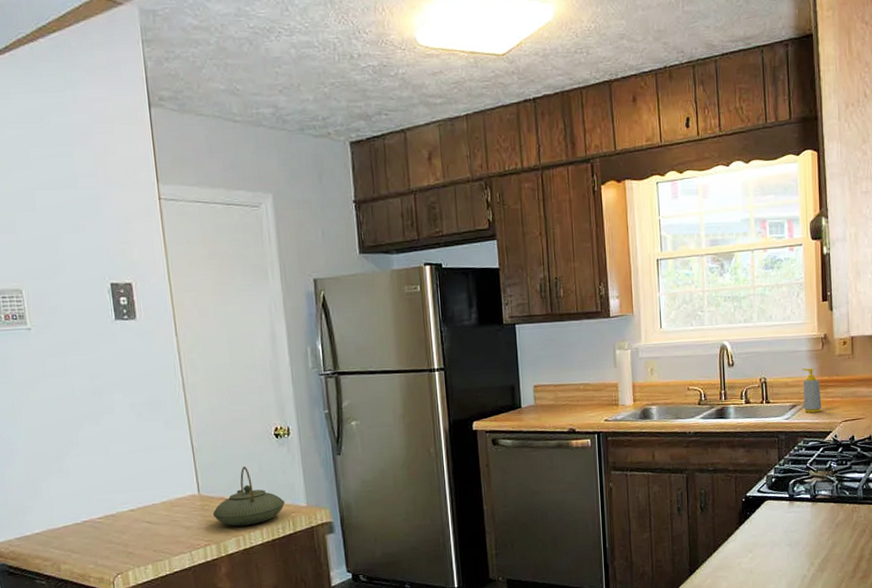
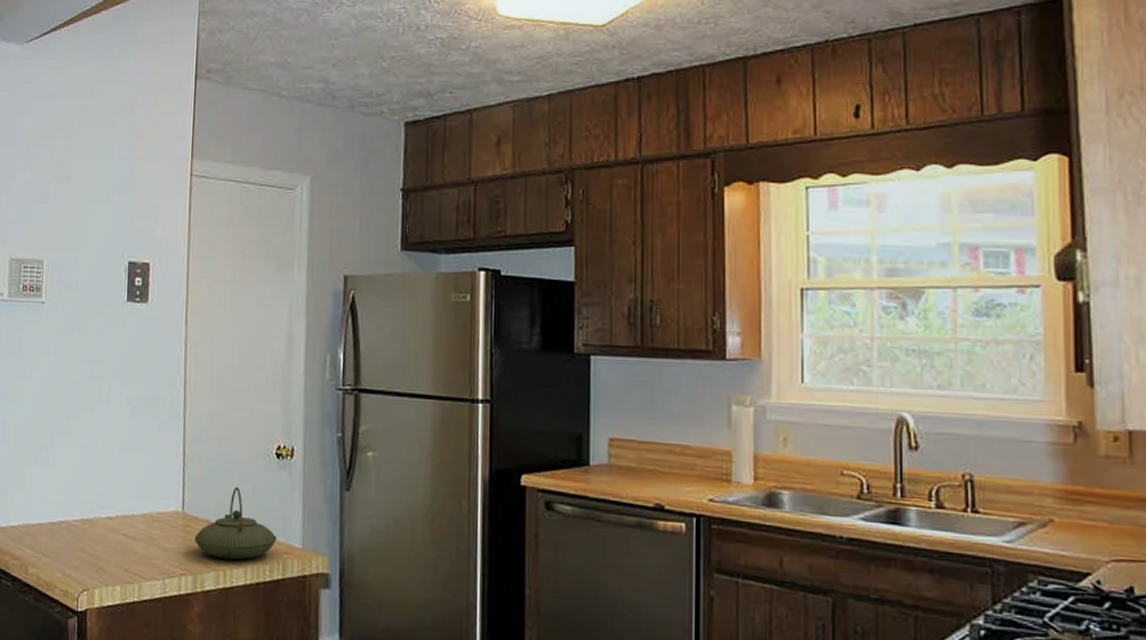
soap bottle: present [801,368,822,413] -> none [1036,469,1073,539]

